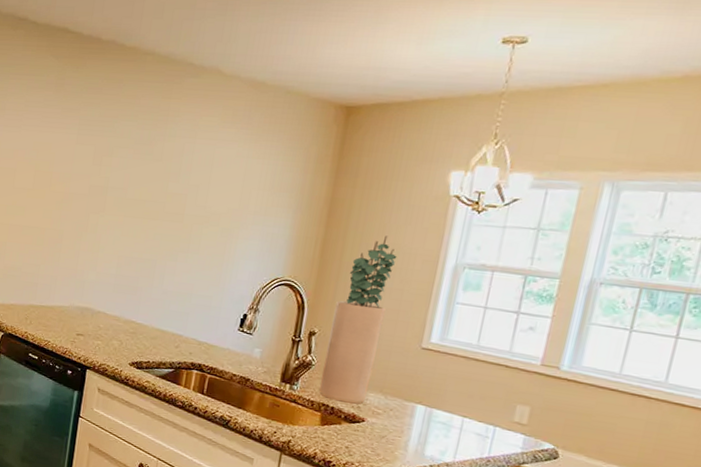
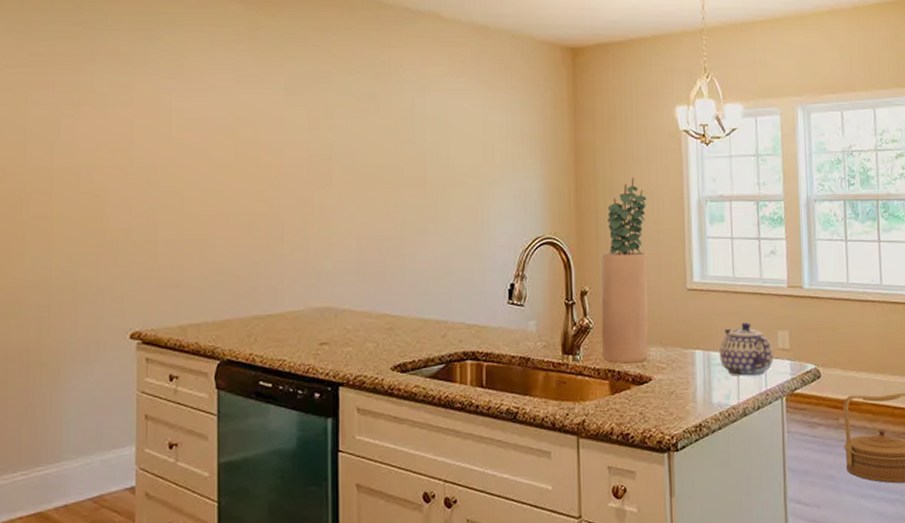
teapot: none [442,389,508,443] -> present [719,322,774,378]

